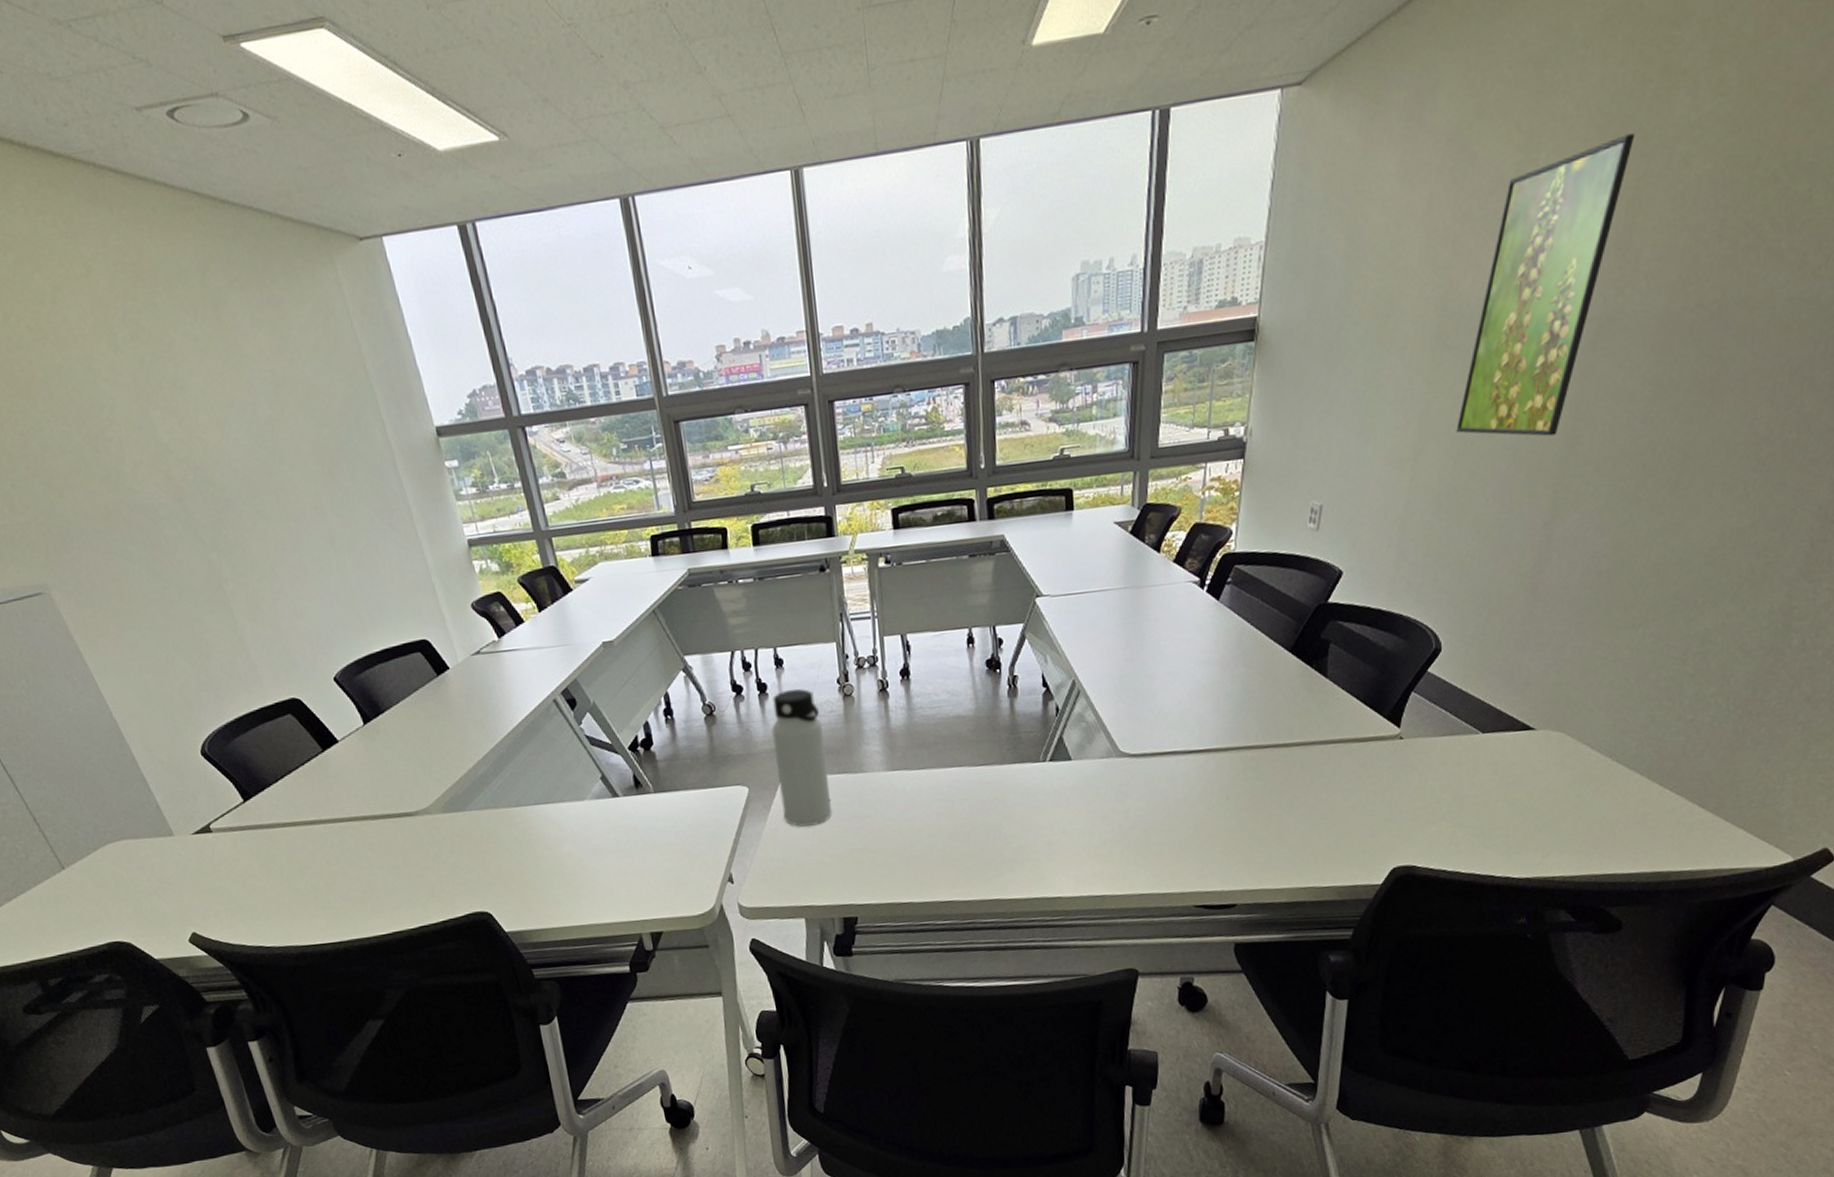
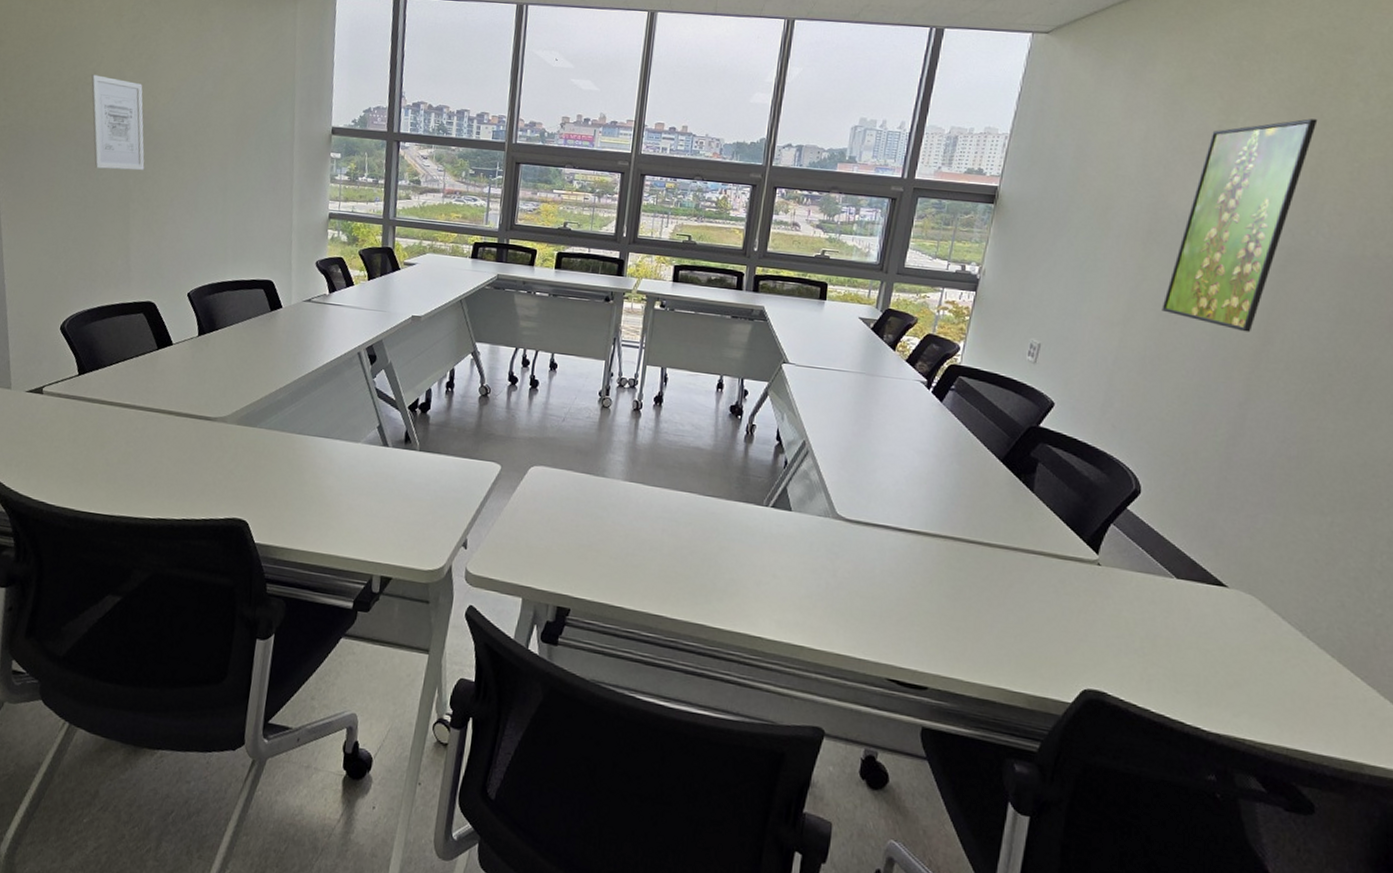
wall art: none [109,424,224,550] -> present [91,75,145,171]
water bottle: present [771,688,833,827] -> none [525,390,579,514]

